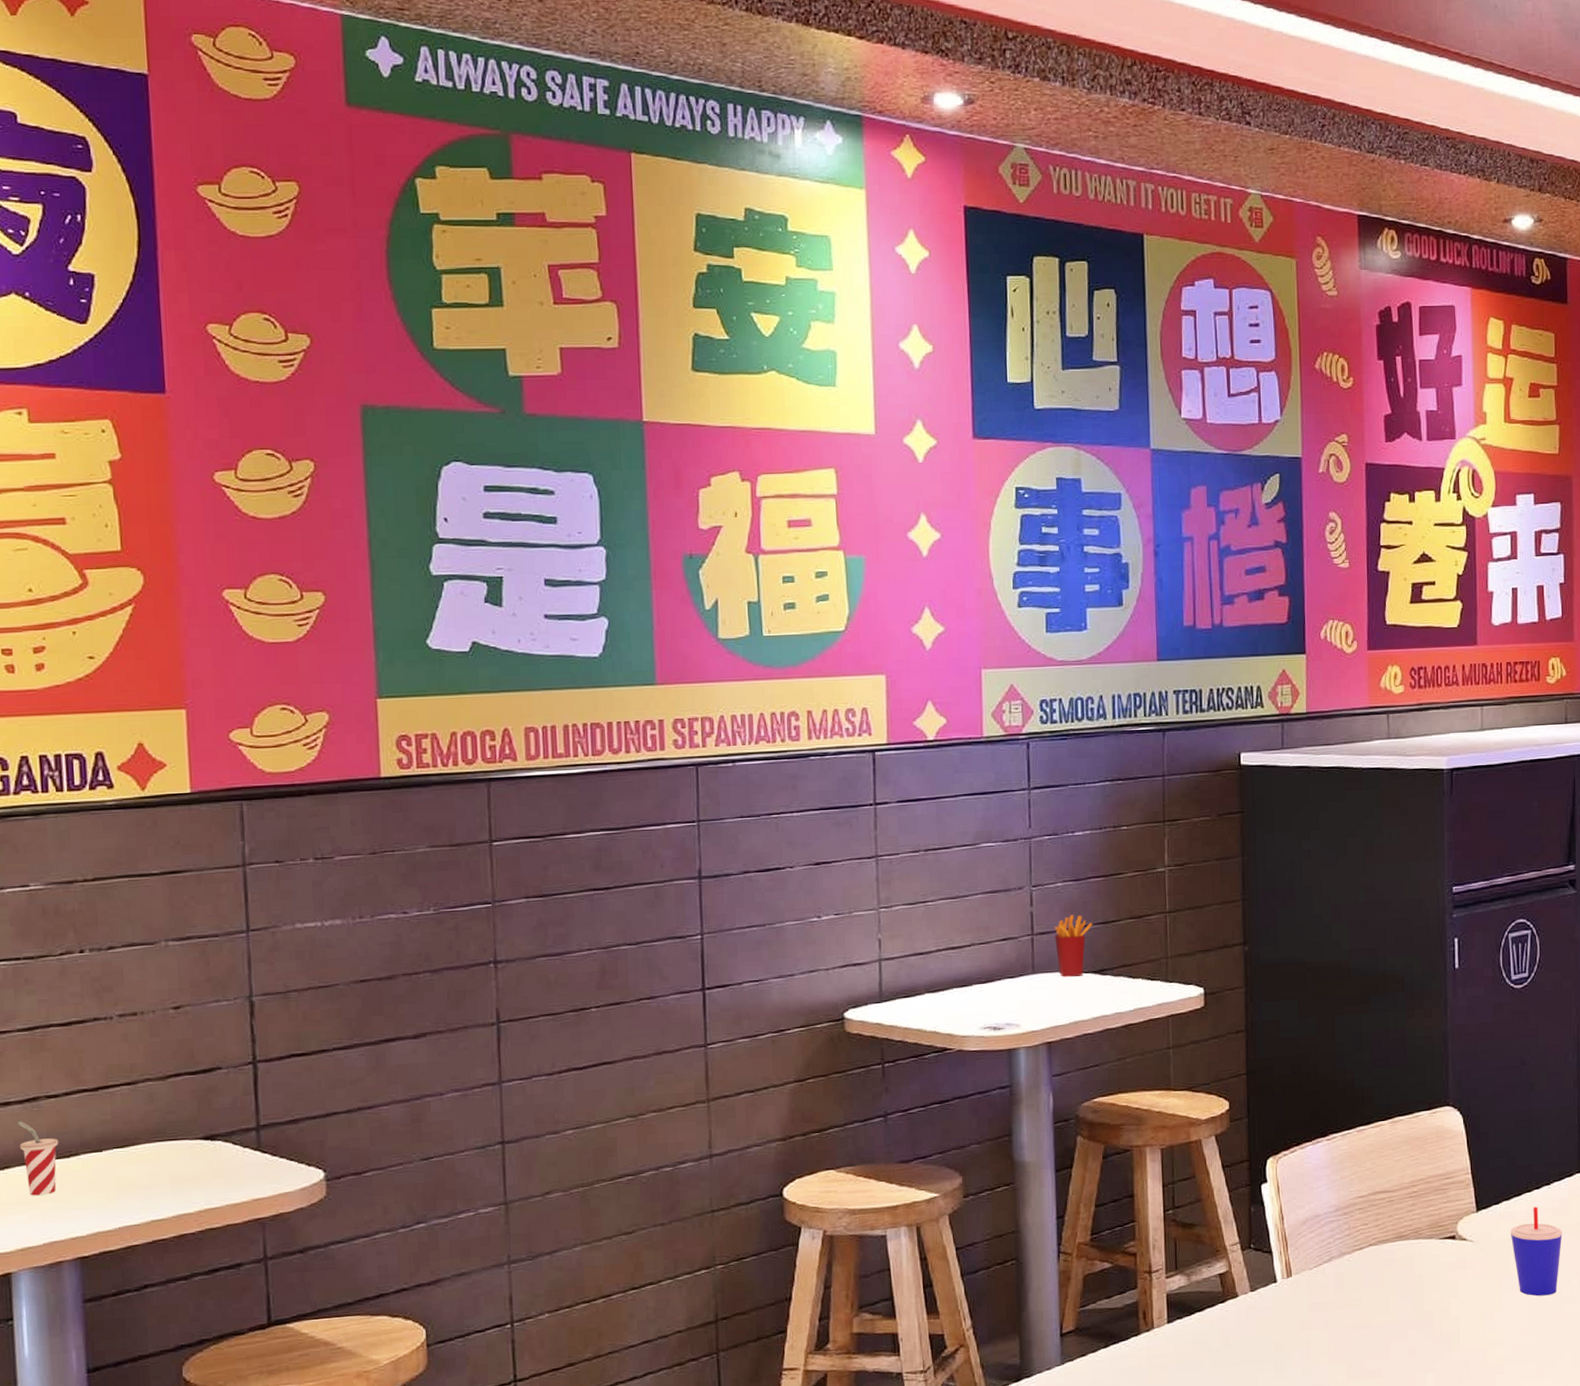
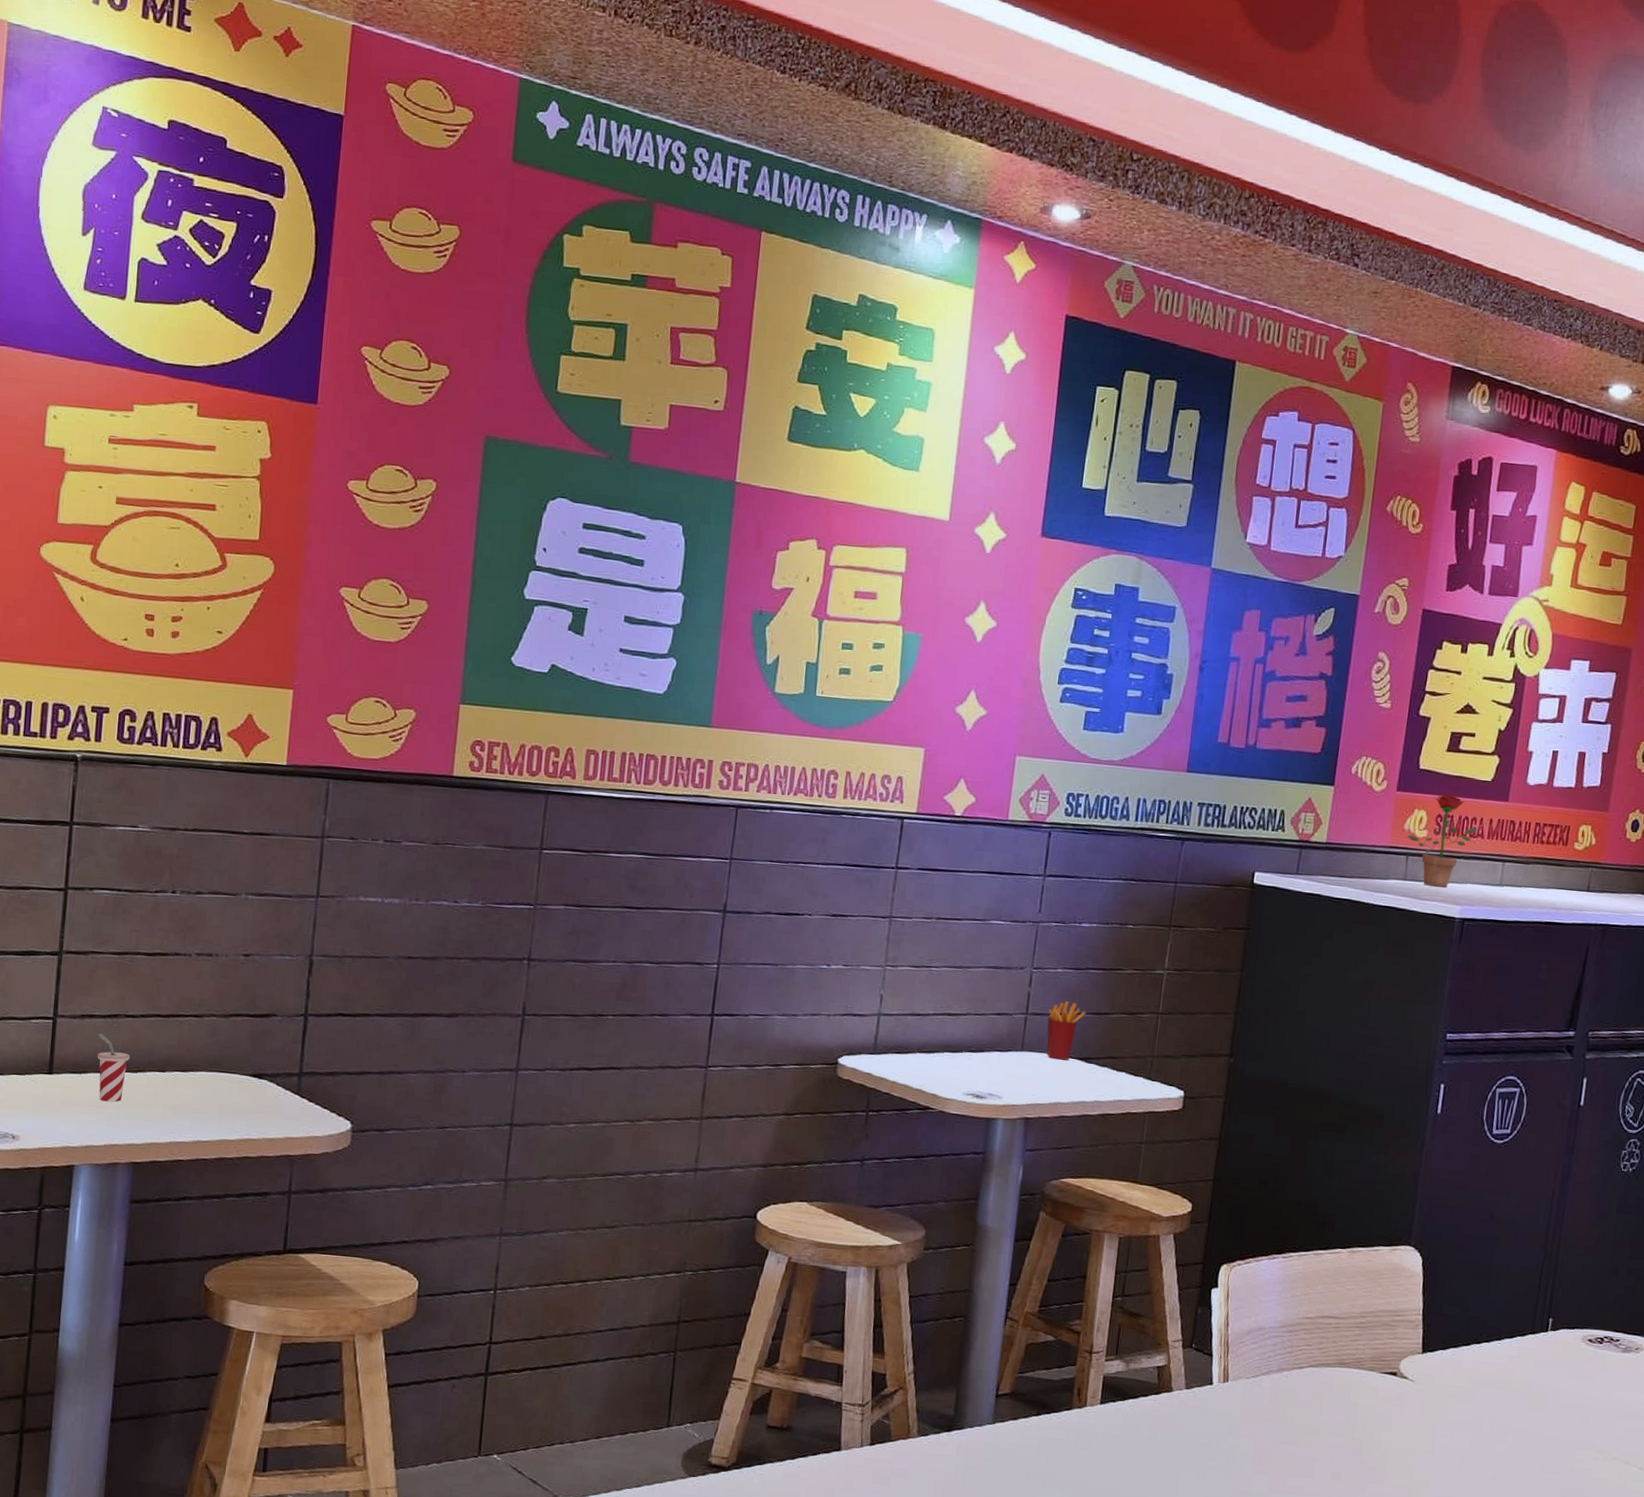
decorative plant: none [1385,646,1452,741] -> present [1408,794,1478,888]
beverage cup: present [1511,1206,1563,1296] -> none [1452,1359,1507,1448]

